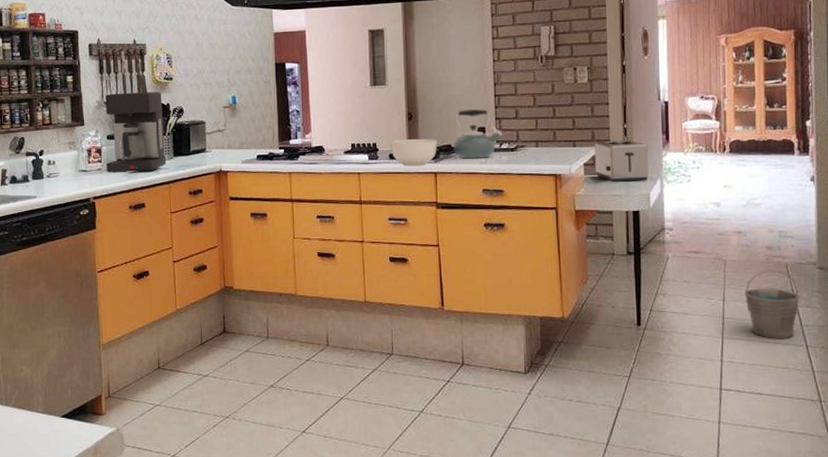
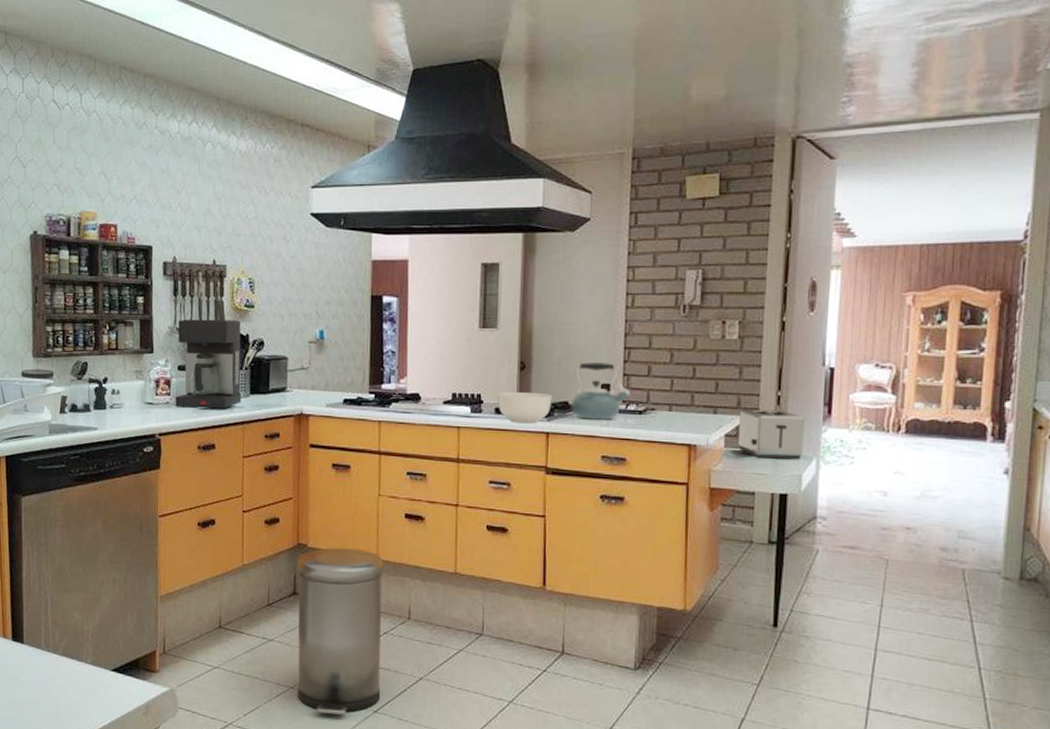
pedal bin: none [225,287,306,438] -> present [297,548,384,715]
bucket: present [744,269,800,339] -> none [908,575,977,658]

